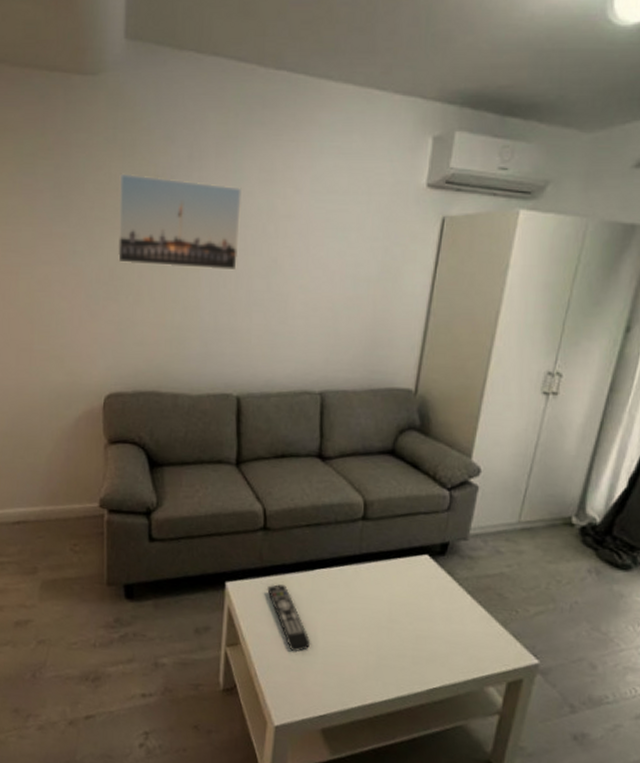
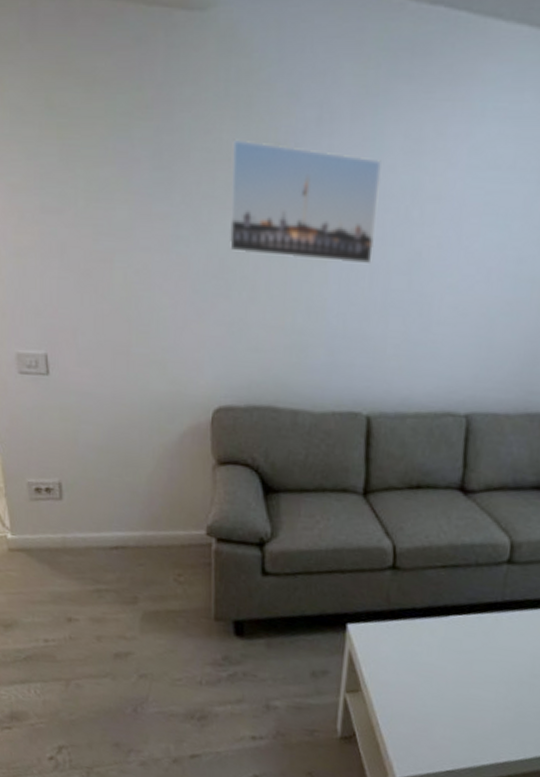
remote control: present [267,584,311,652] -> none [394,629,441,703]

